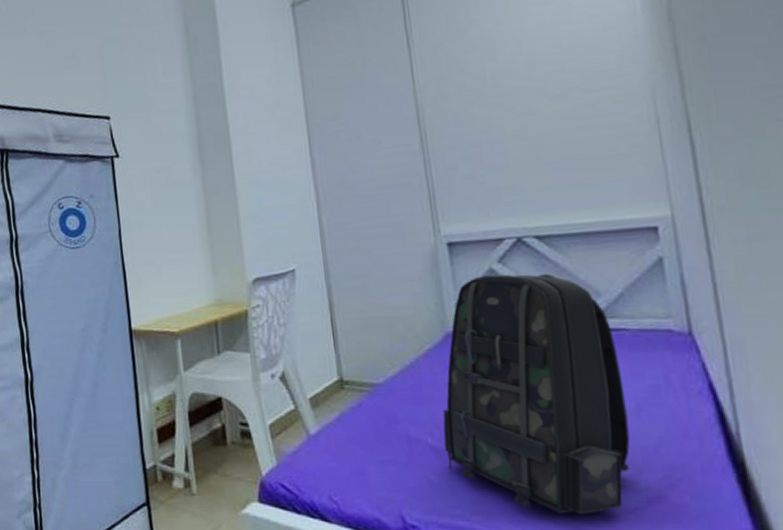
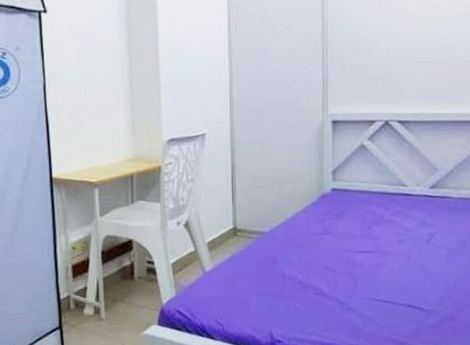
backpack: present [443,273,630,514] -> none [310,149,442,330]

